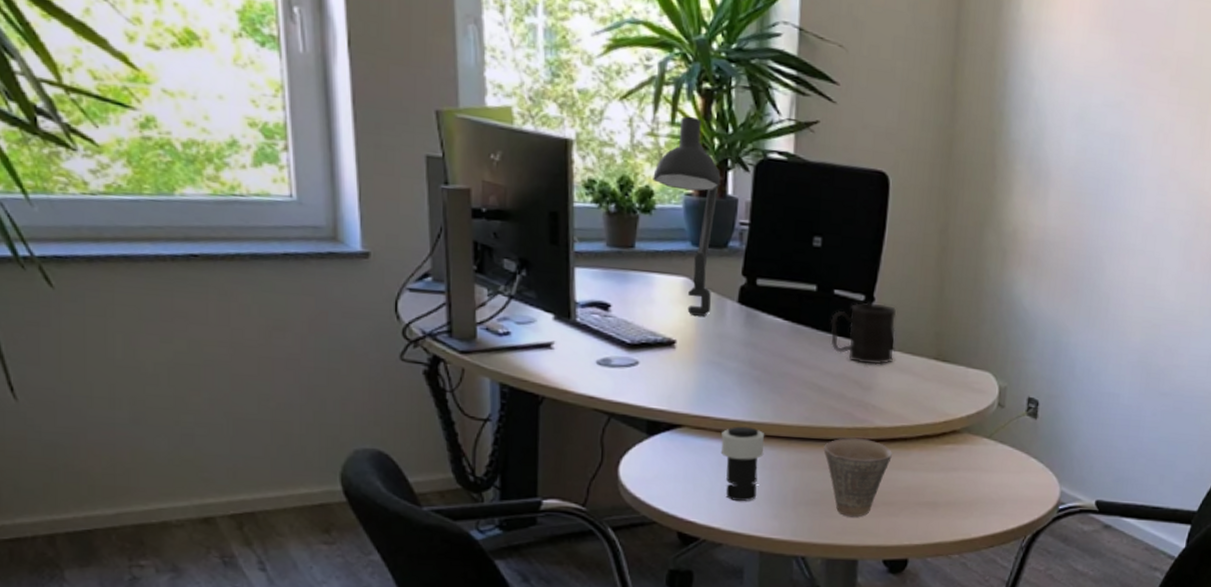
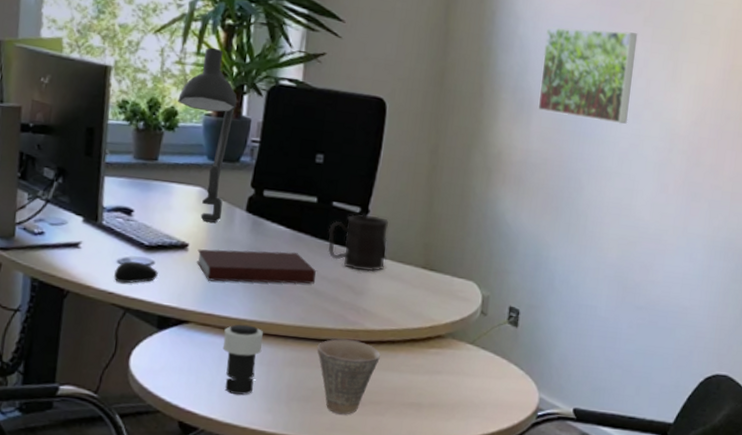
computer mouse: none [594,361,645,387] -> present [114,261,159,284]
notebook: none [686,345,819,381] -> present [196,249,316,284]
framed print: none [1055,87,1164,197] -> present [537,26,638,124]

